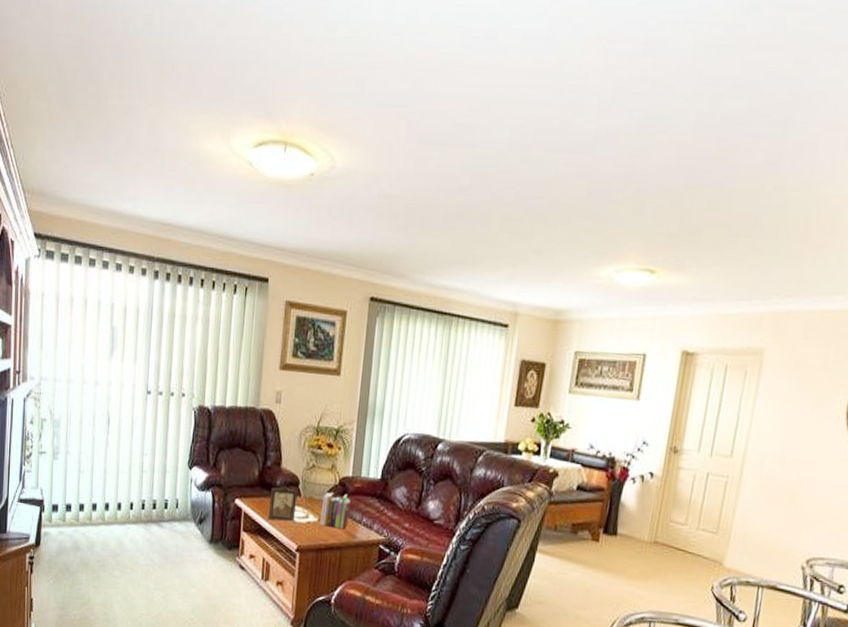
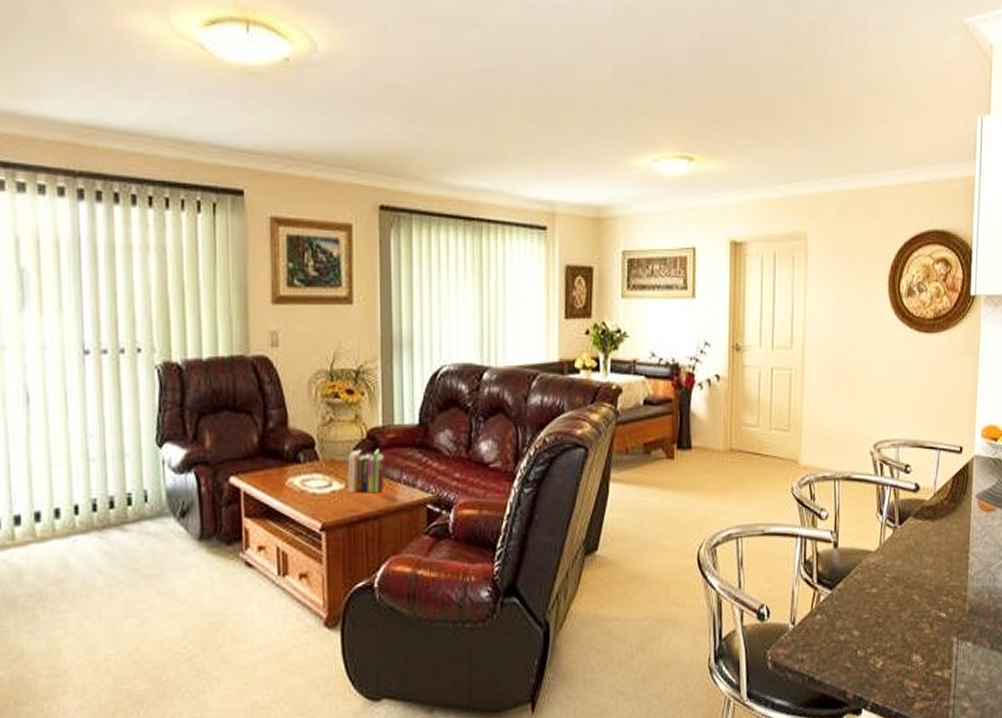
photo frame: present [267,485,298,522] -> none [277,449,315,497]

